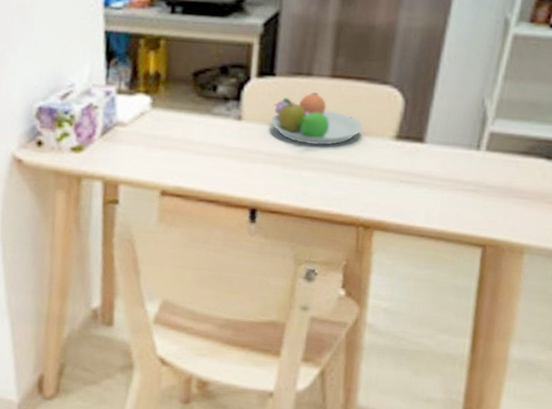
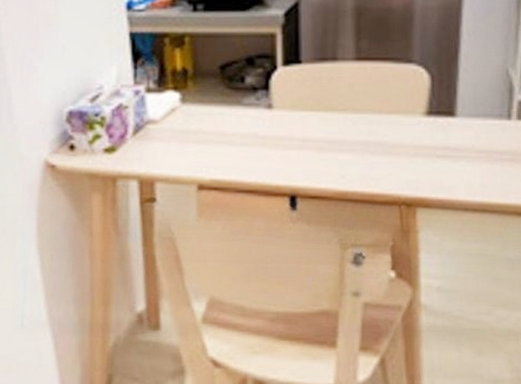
fruit bowl: present [270,92,364,146] -> none [301,76,394,128]

